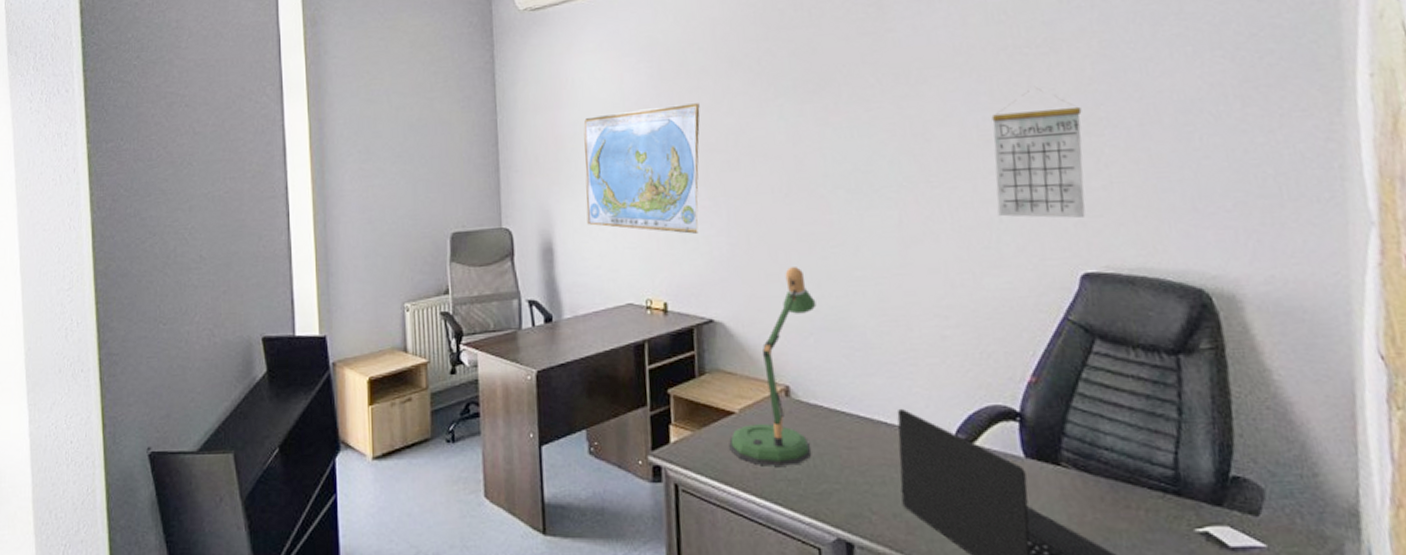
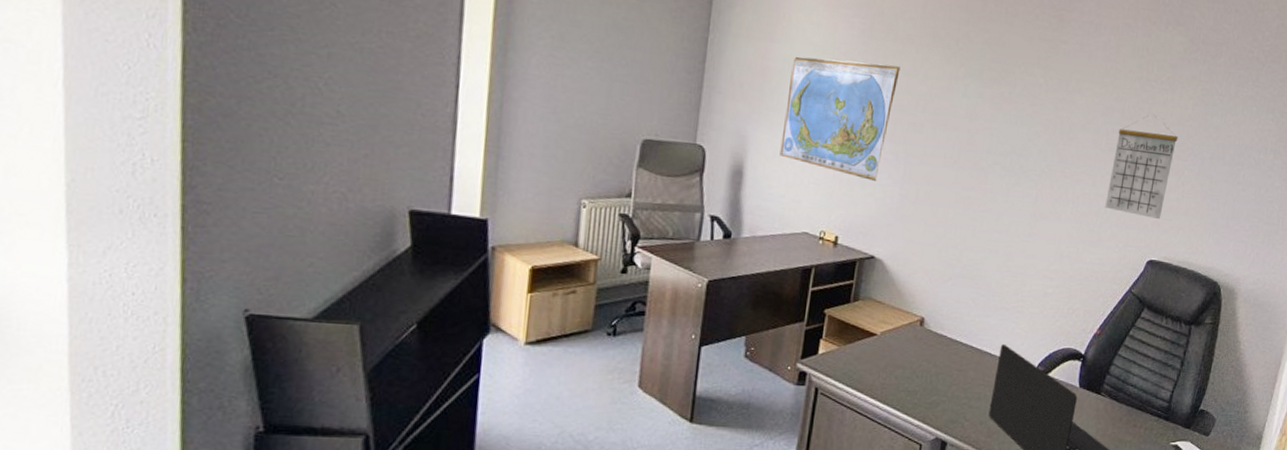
desk lamp: present [729,267,816,466] -> none [866,222,960,380]

